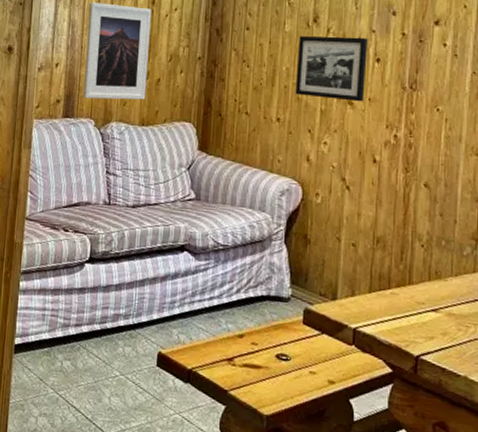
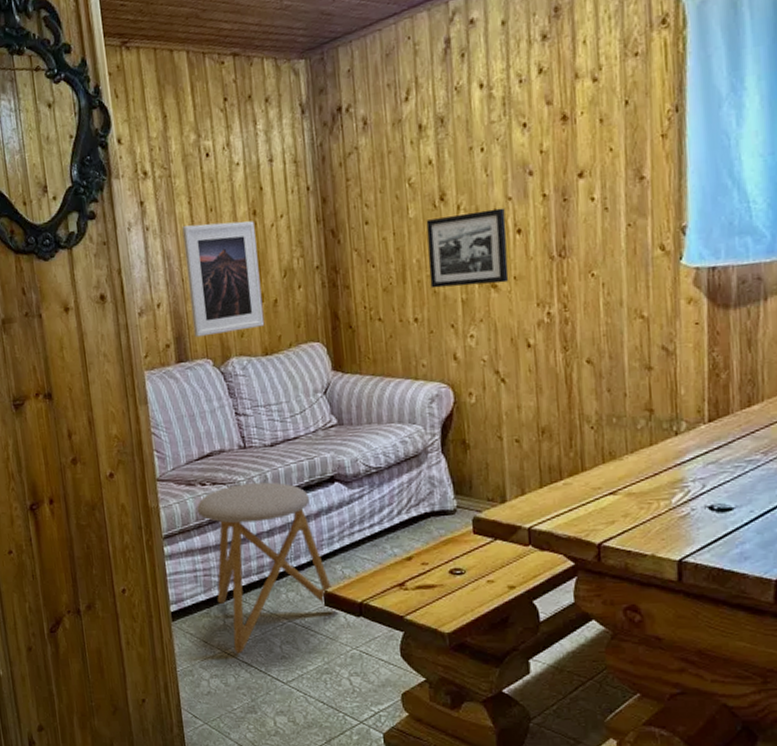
stool: none [56,236,166,398] -> present [197,482,336,654]

